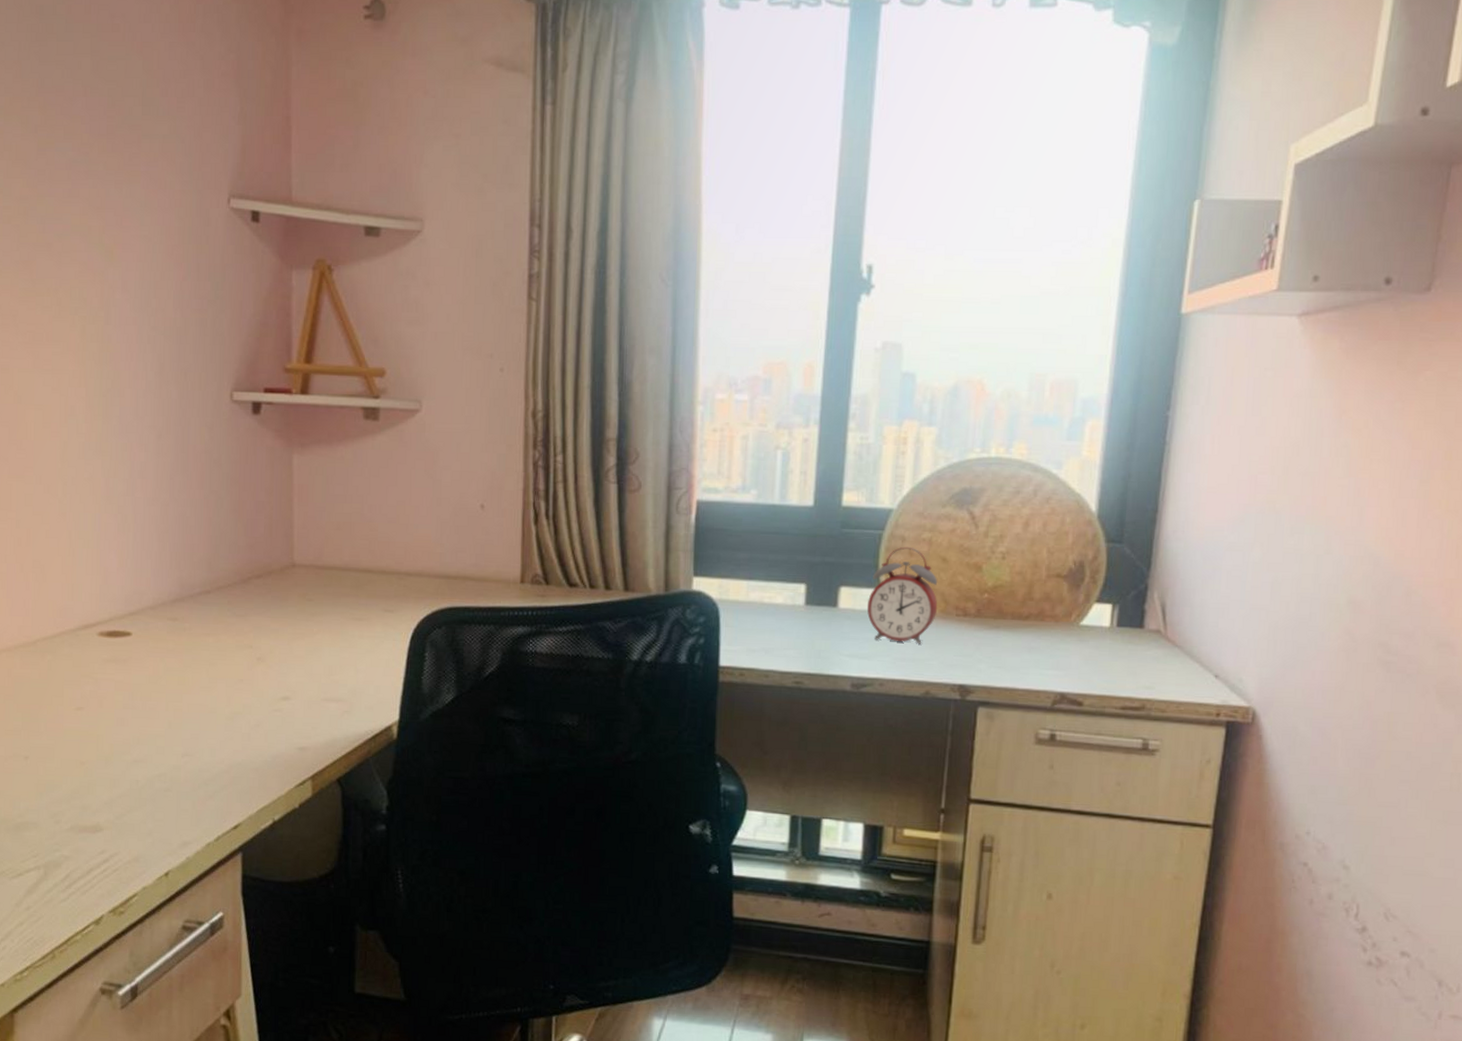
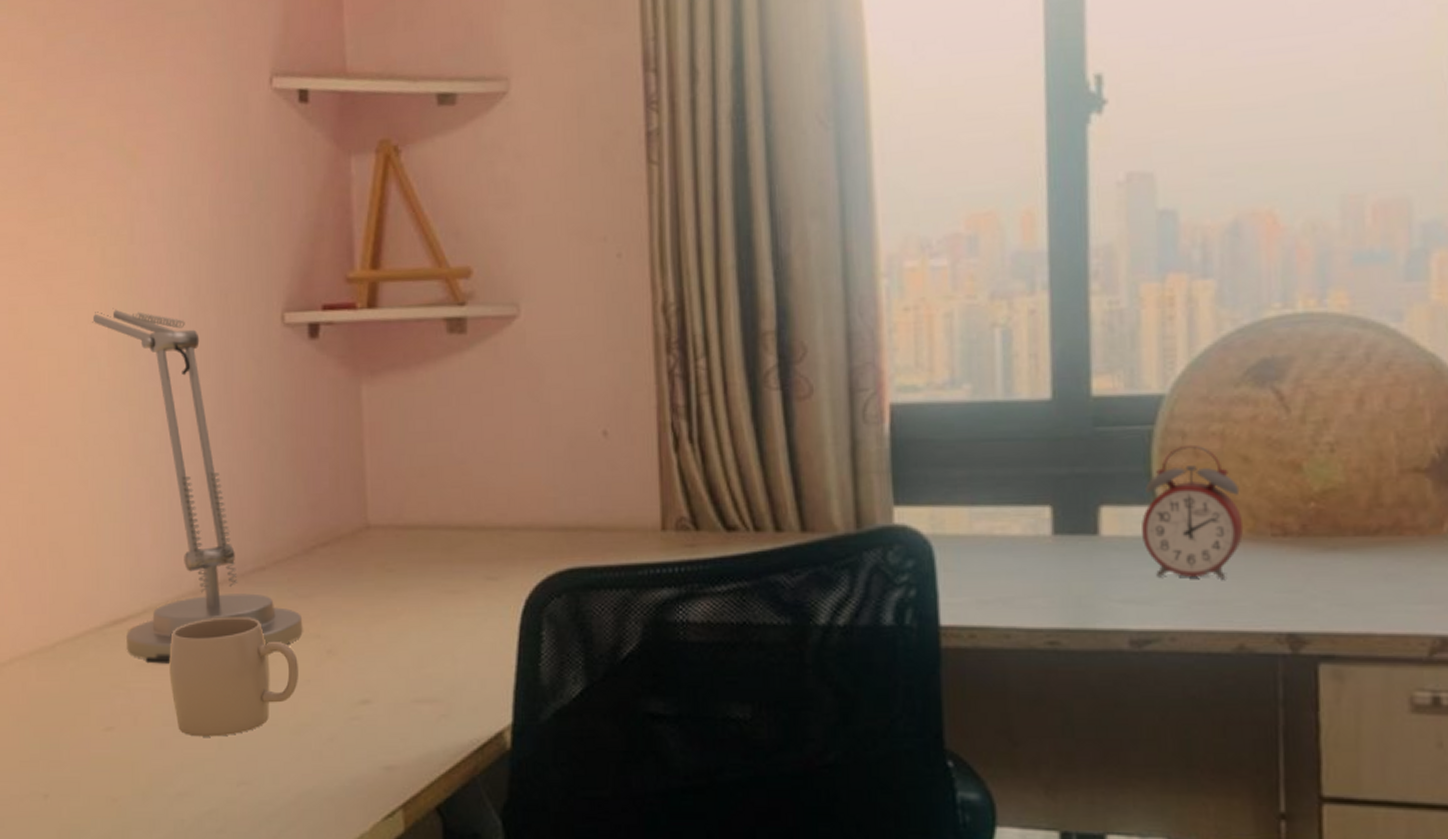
desk lamp: none [72,375,239,661] -> present [91,308,303,664]
mug: none [130,627,235,719] -> present [169,616,299,737]

